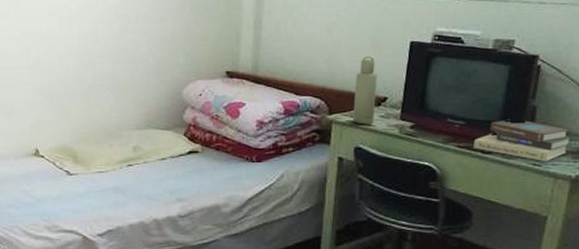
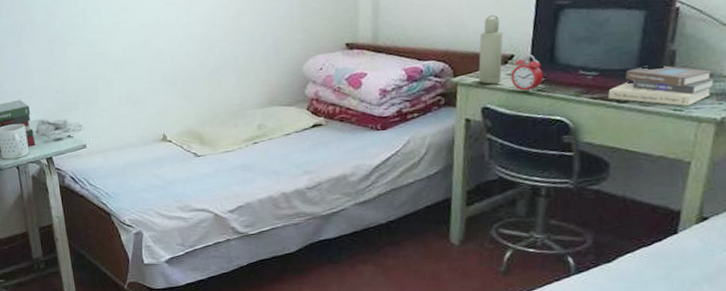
alarm clock: none [383,97,414,136] -> present [511,53,544,93]

